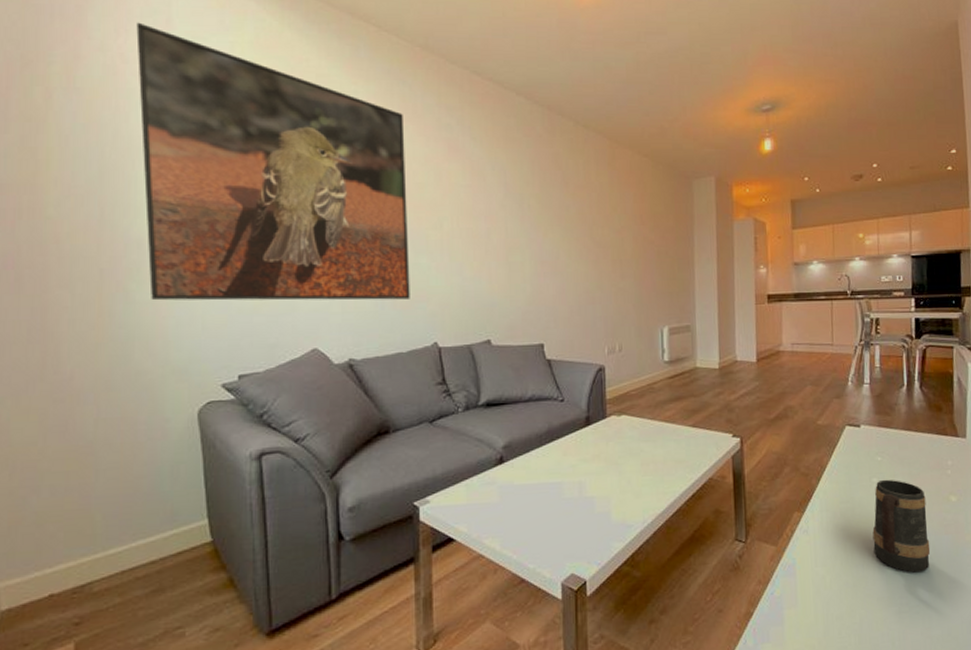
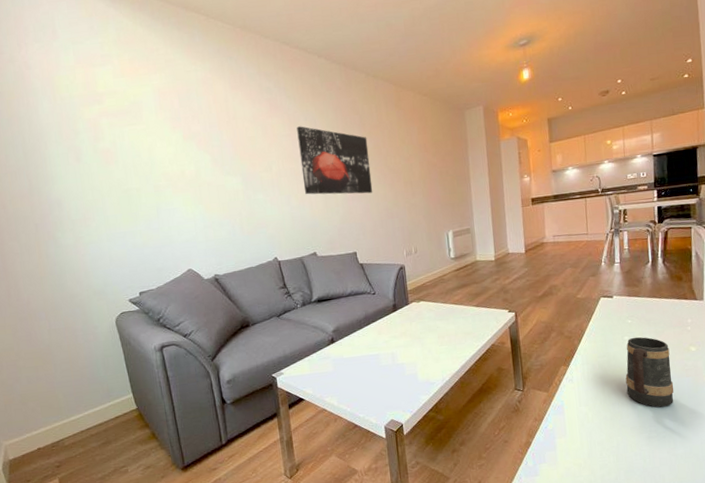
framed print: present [136,22,410,301] -> none [32,36,254,244]
wall art: none [480,176,572,270] -> present [296,126,373,195]

